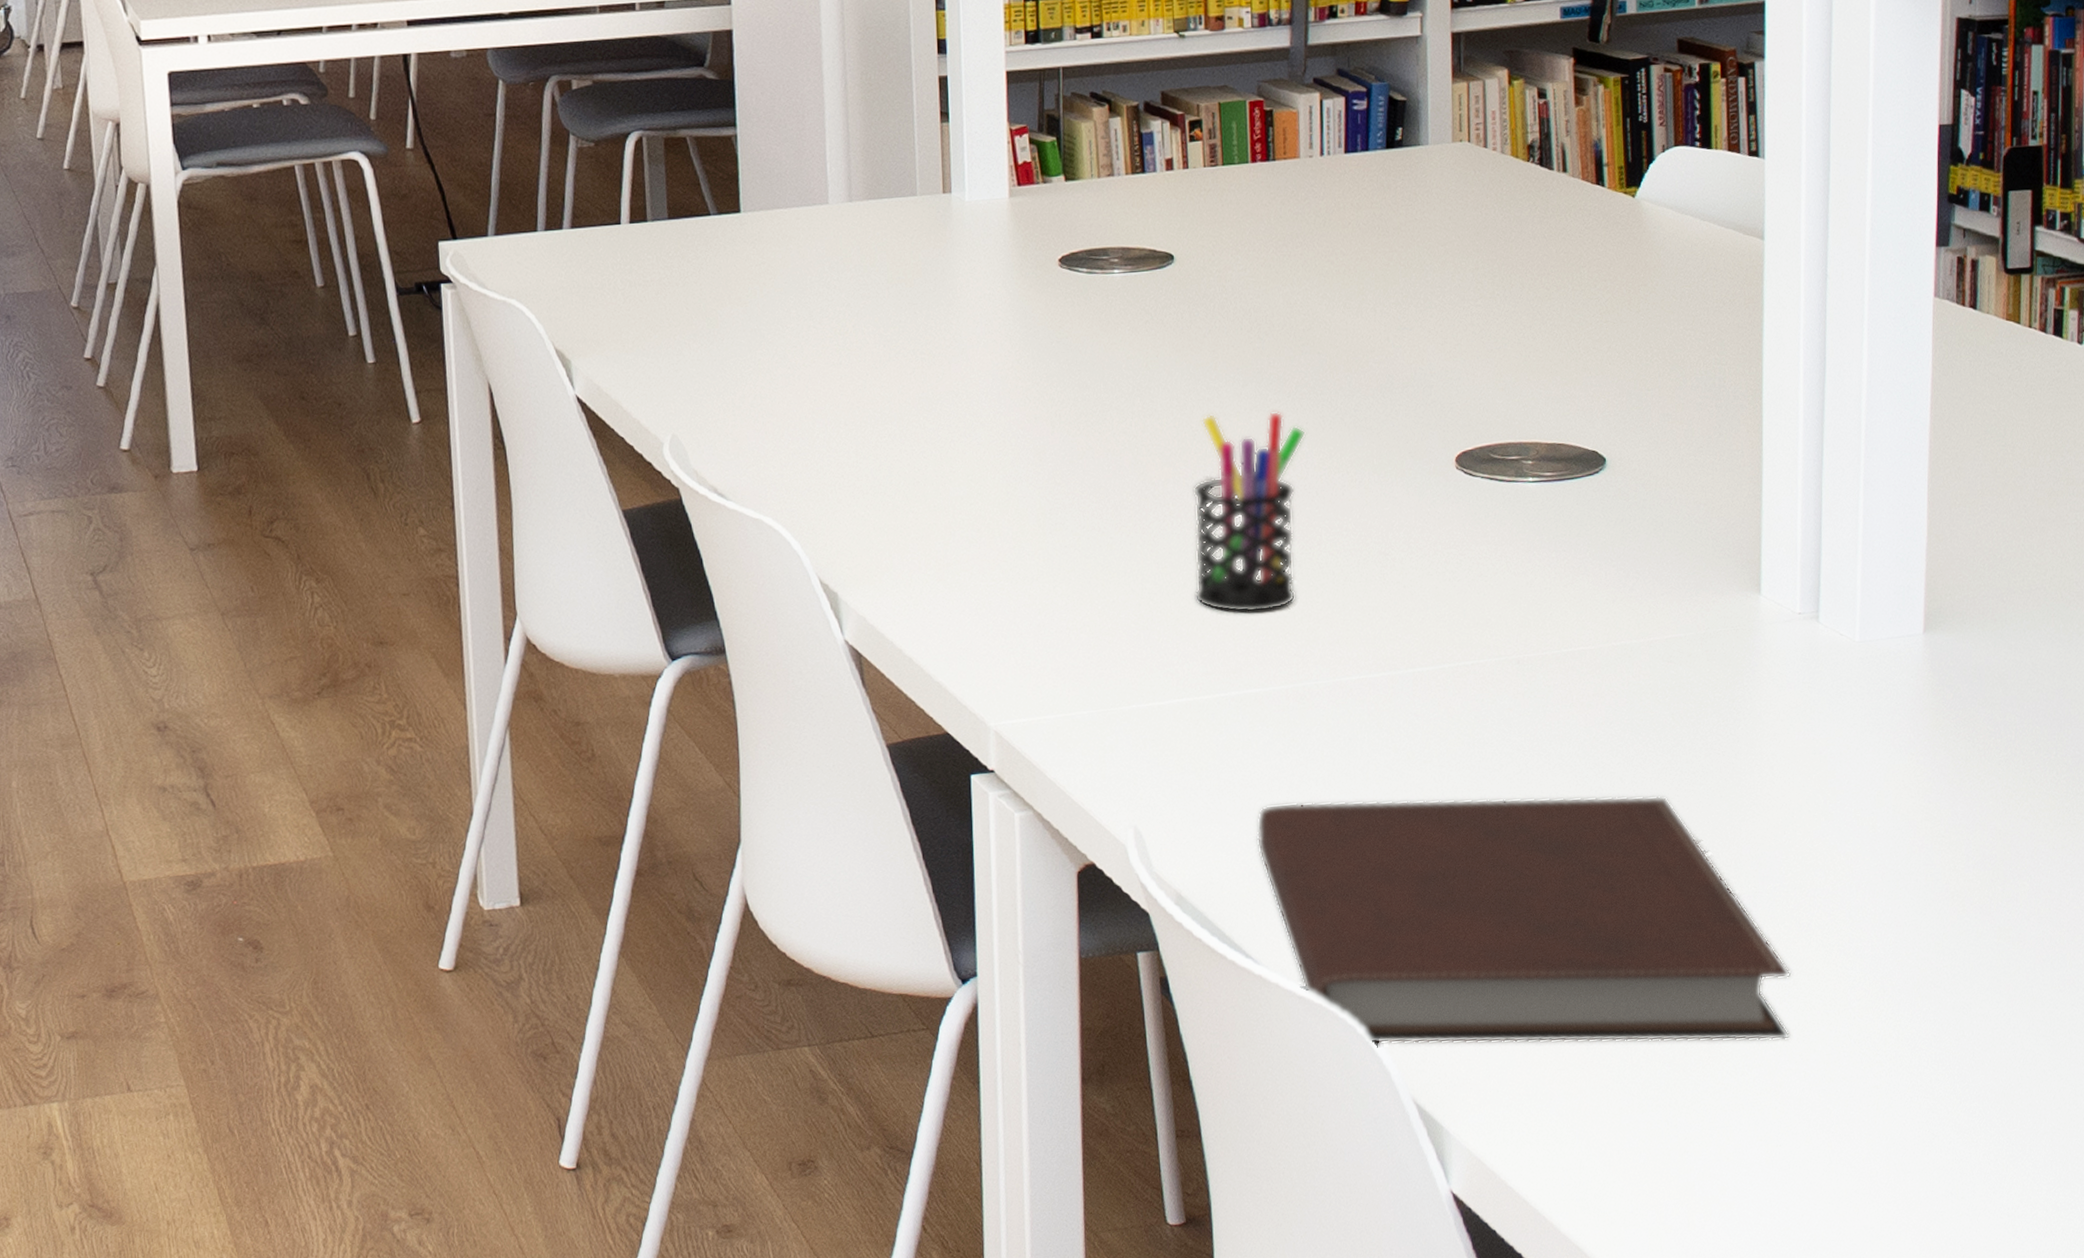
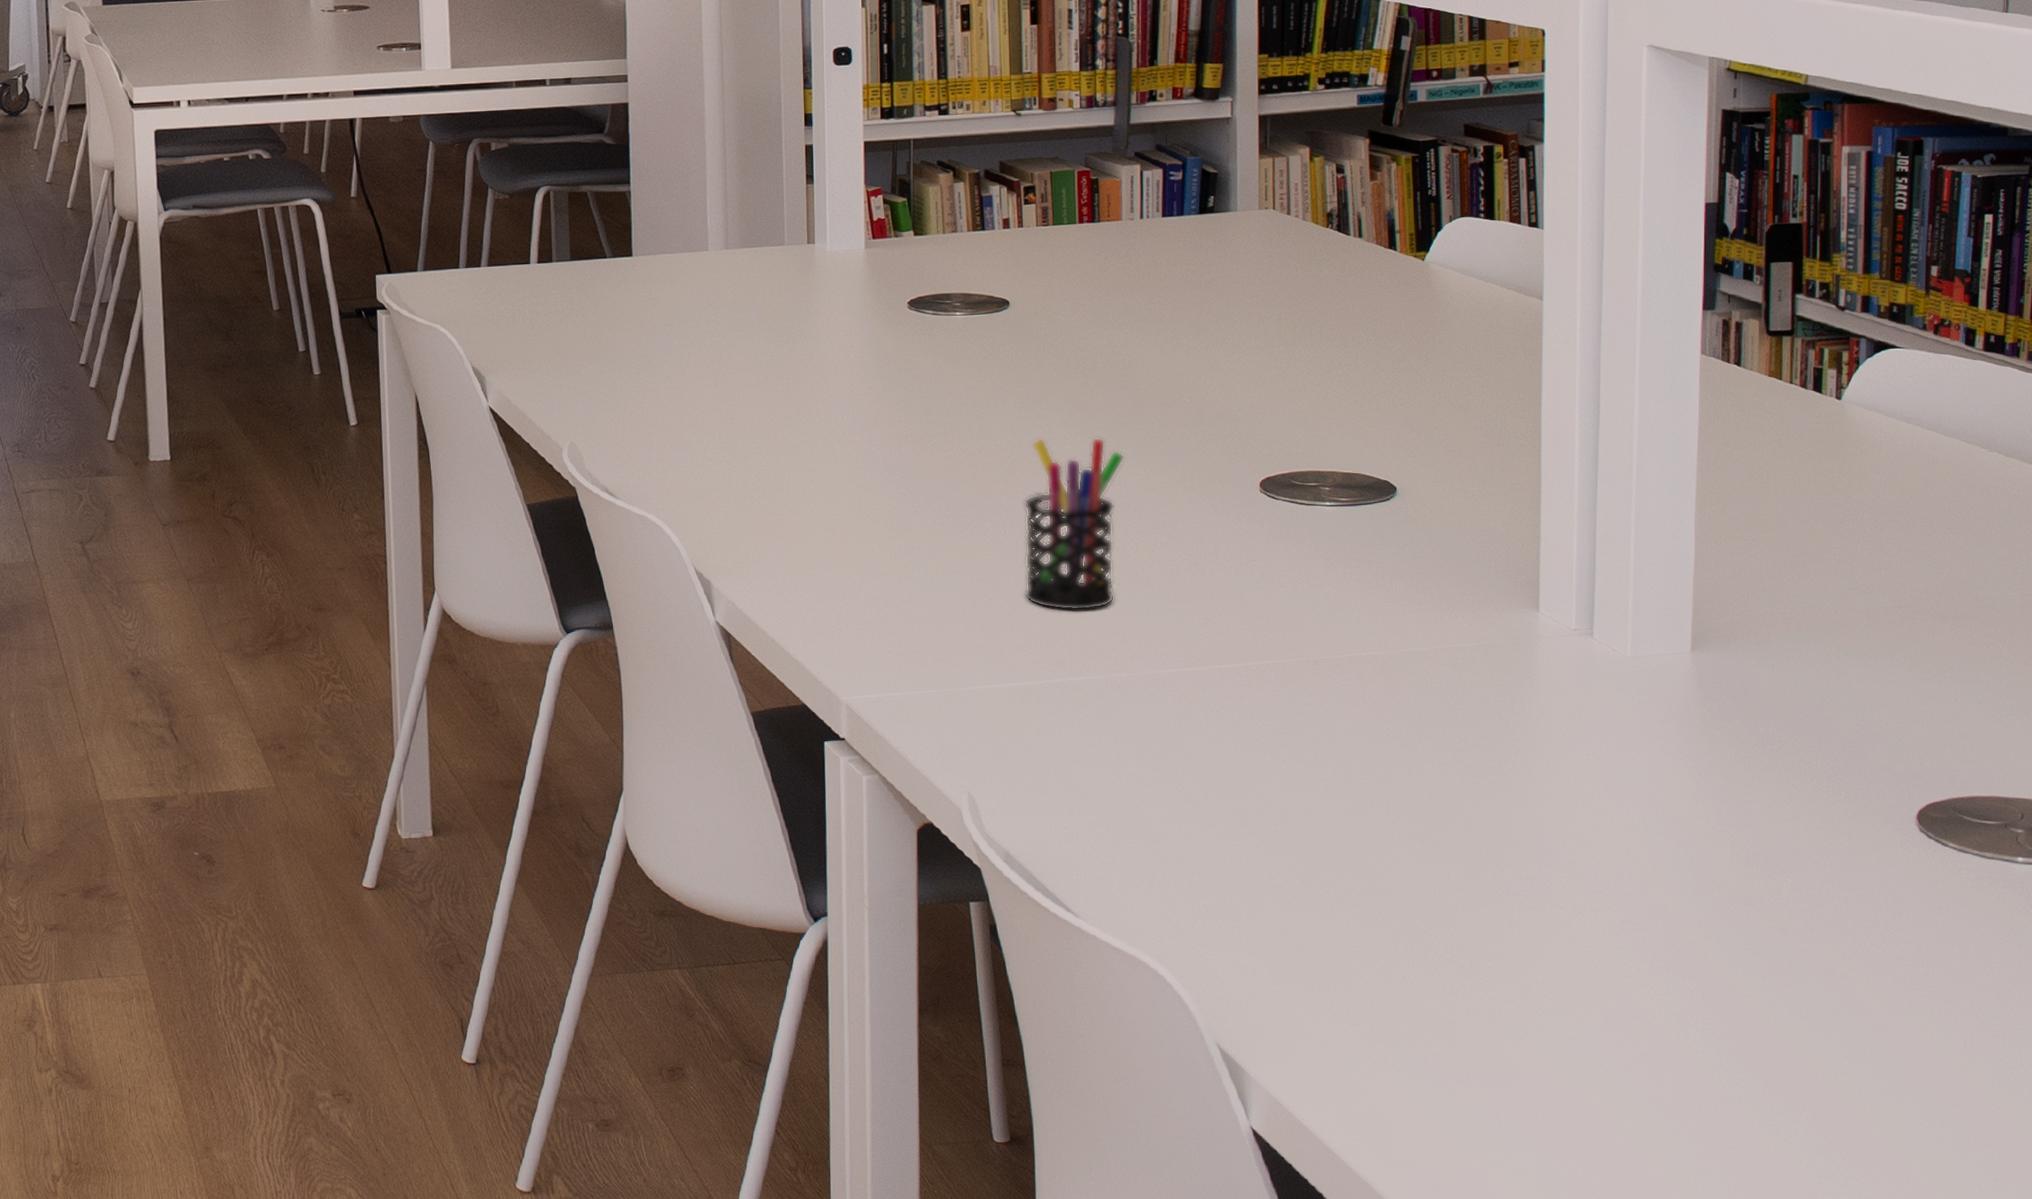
notebook: present [1256,795,1791,1044] -> none [1077,777,1567,1010]

